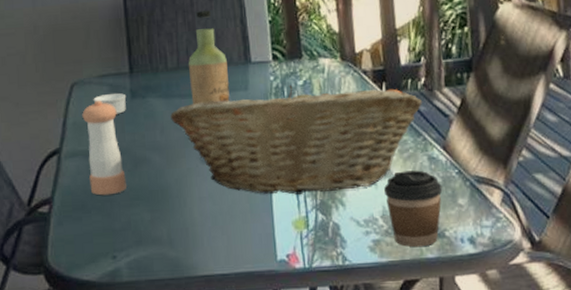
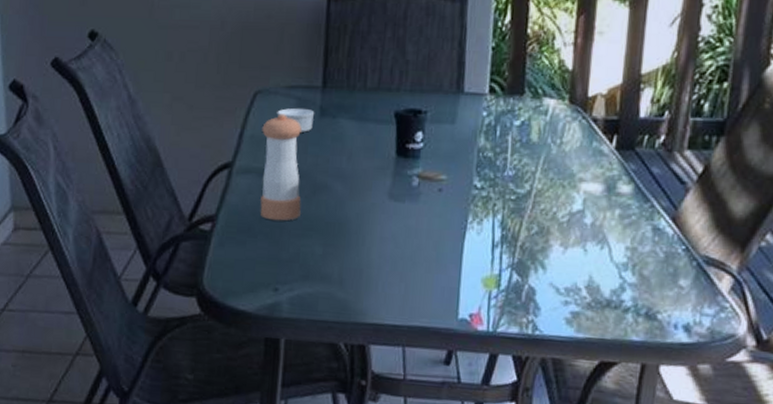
fruit basket: present [170,85,422,195] -> none [361,124,657,251]
bottle: present [188,10,230,105] -> none [388,26,436,135]
coffee cup: present [384,170,443,248] -> none [594,239,663,328]

